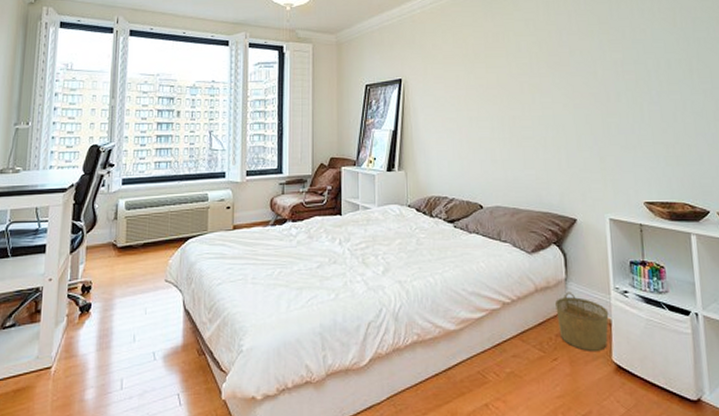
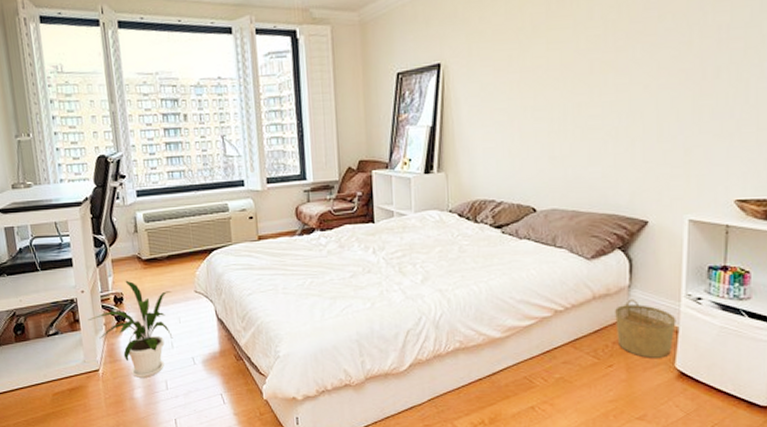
house plant: none [50,268,142,376] -> present [87,280,173,378]

